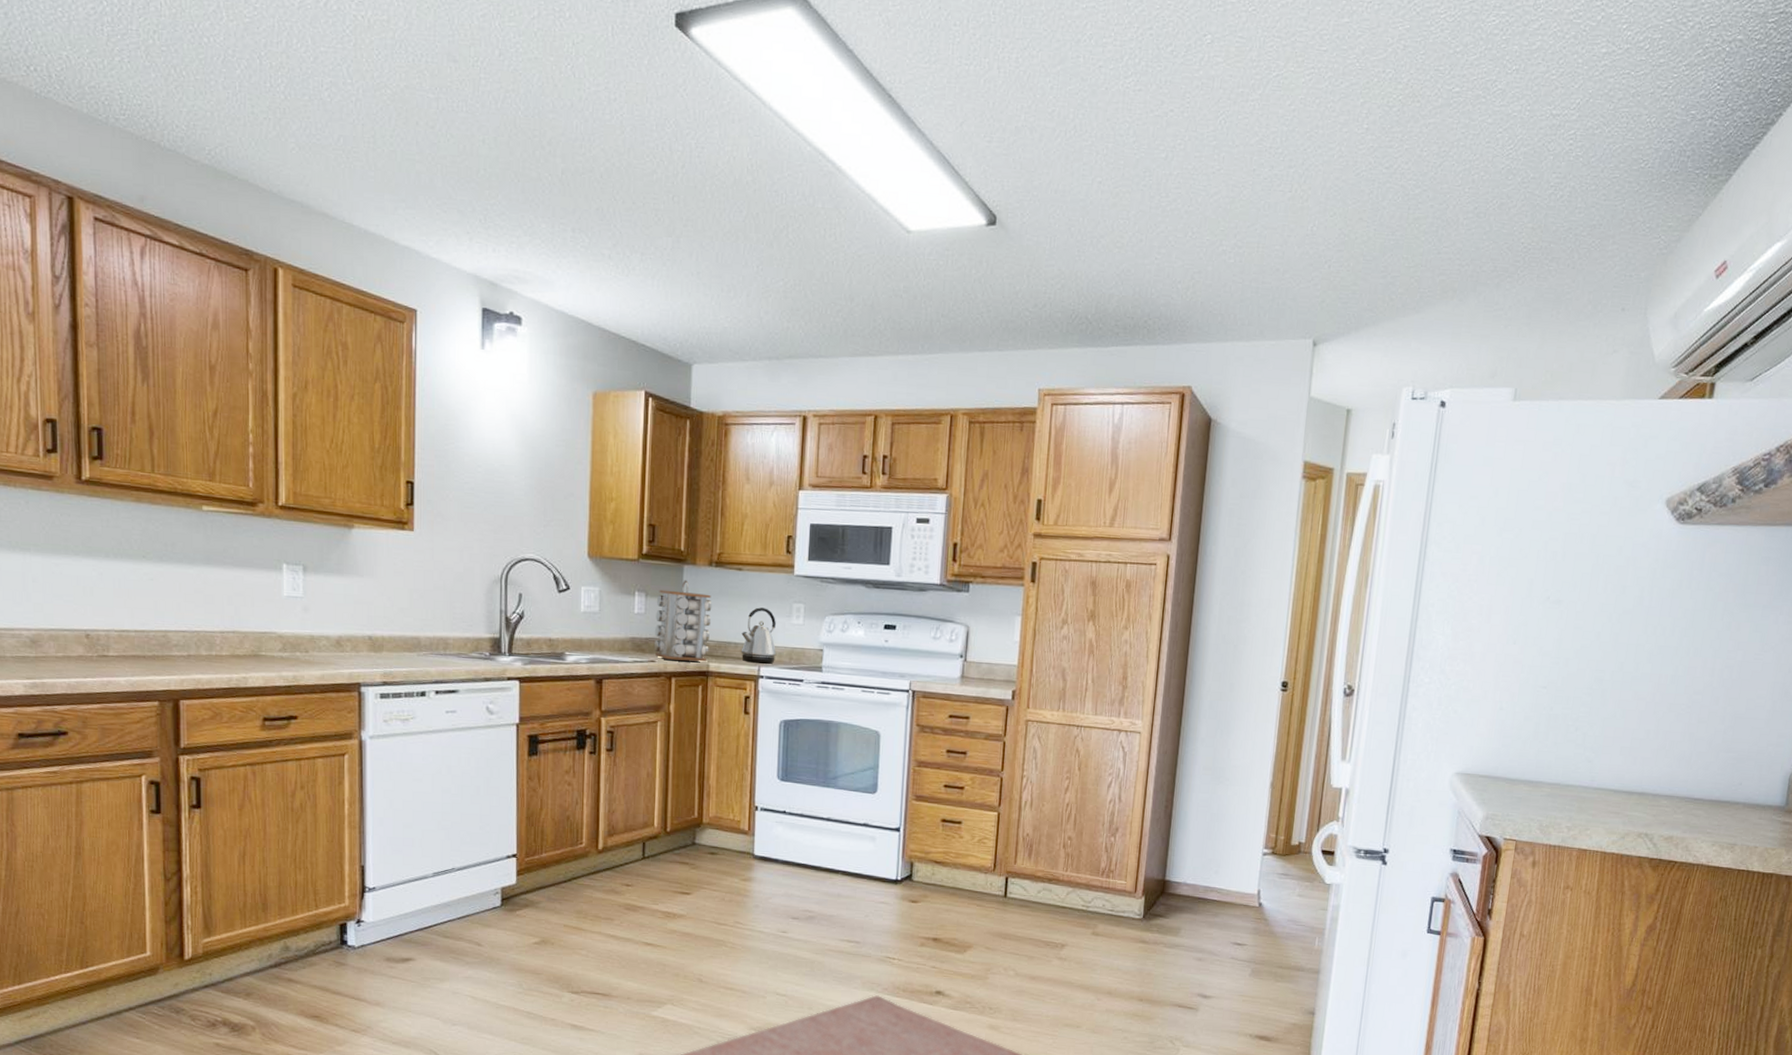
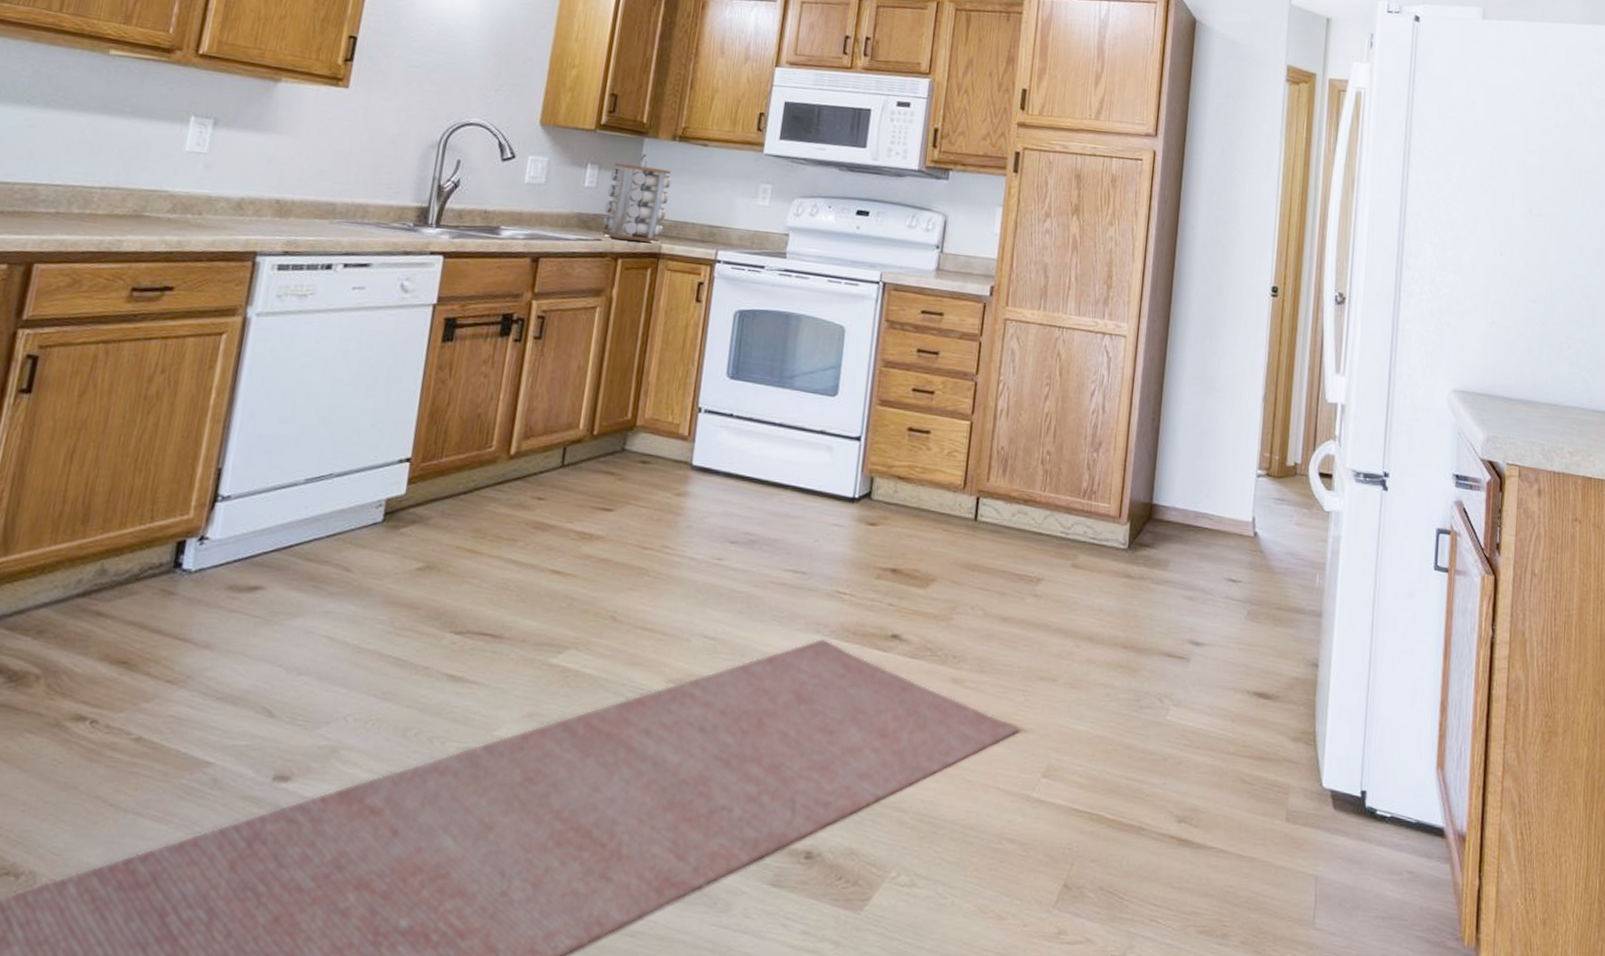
kettle: present [741,607,777,665] -> none [698,186,740,249]

